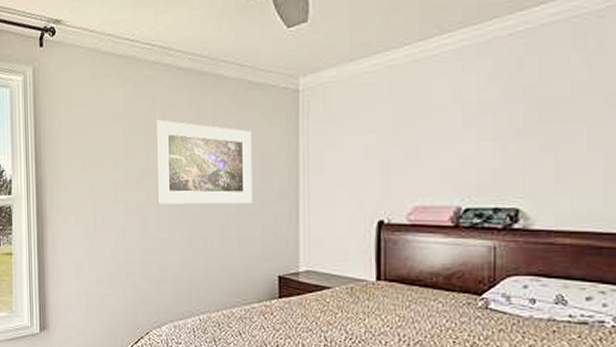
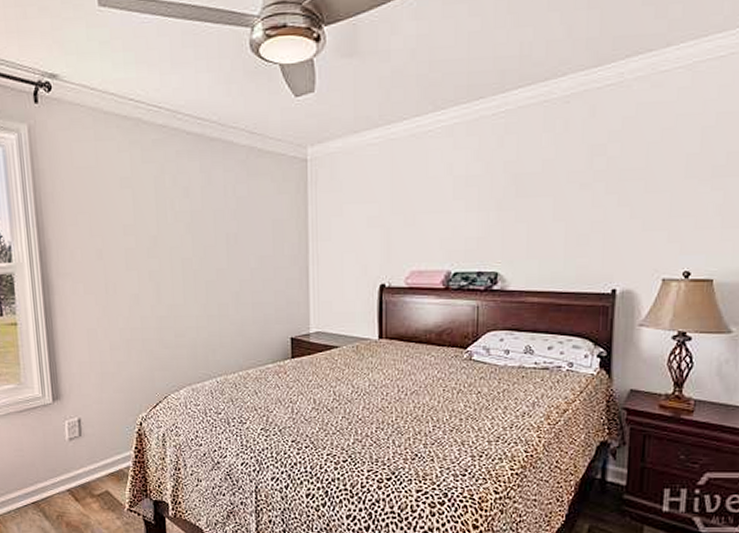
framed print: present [156,120,252,204] -> none [166,185,265,271]

